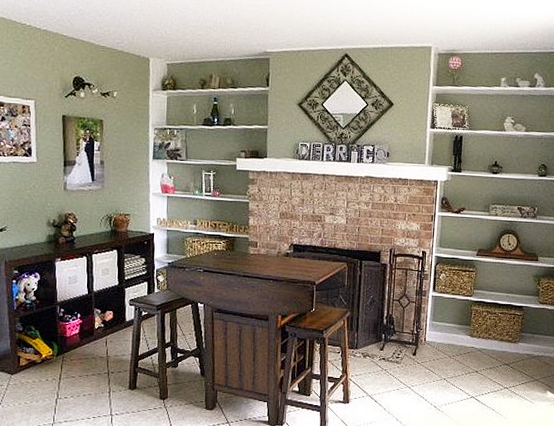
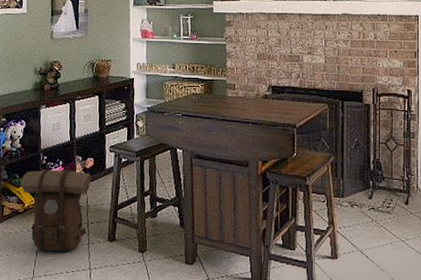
backpack: none [37,321,111,400] -> present [21,169,91,253]

